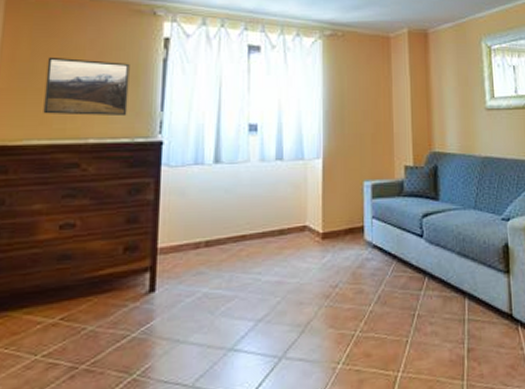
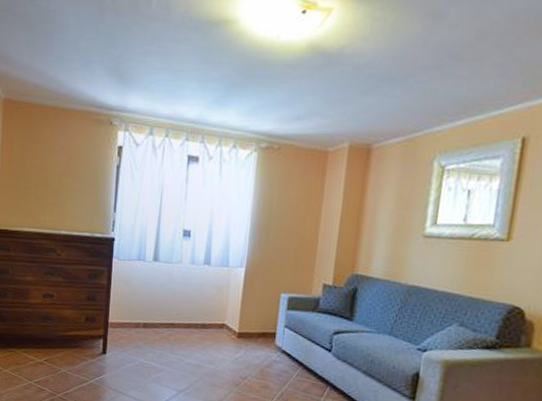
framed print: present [43,56,130,117] -> none [31,160,91,214]

